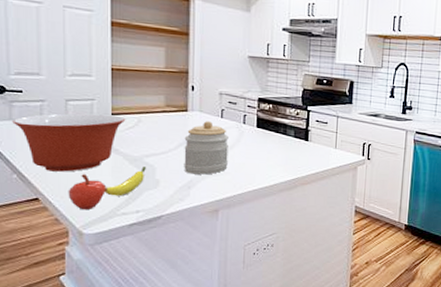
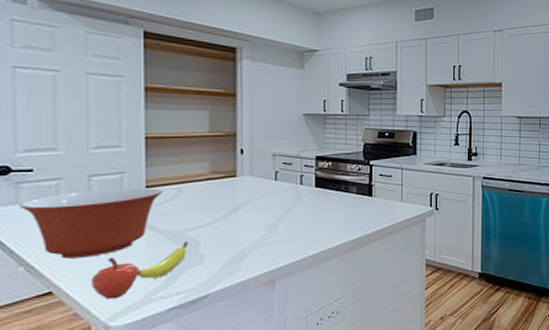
jar: present [184,121,229,175] -> none [233,185,284,245]

